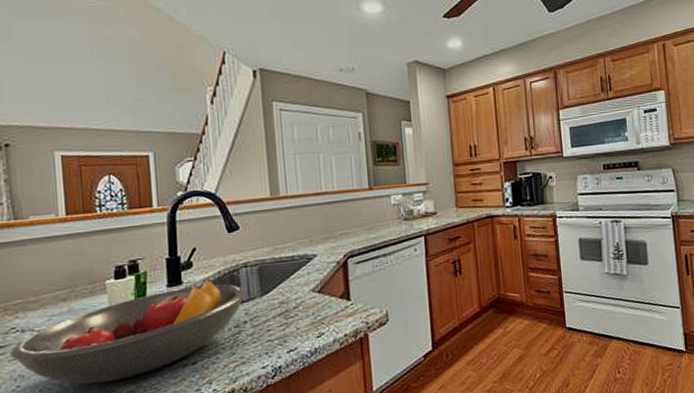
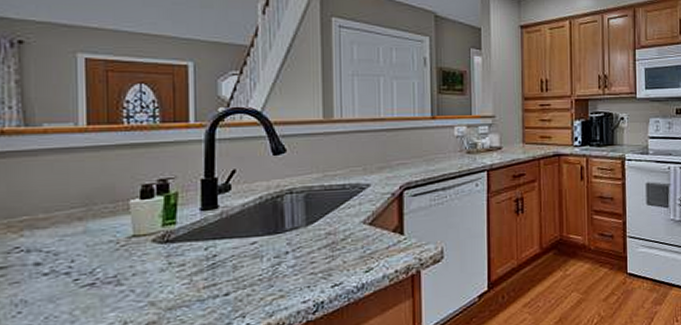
fruit bowl: present [10,278,246,385] -> none [12,204,289,313]

